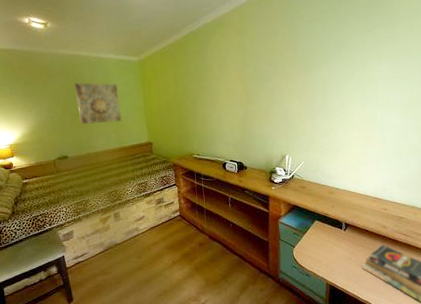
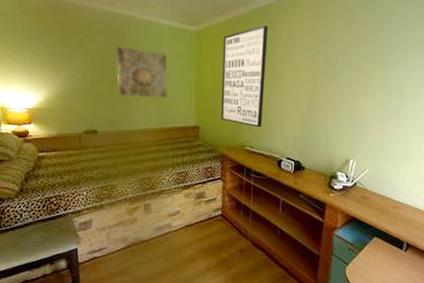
wall art: none [163,47,206,137] -> present [221,25,268,128]

